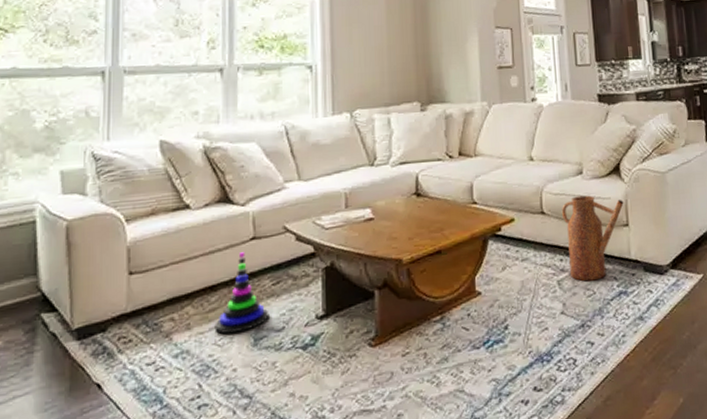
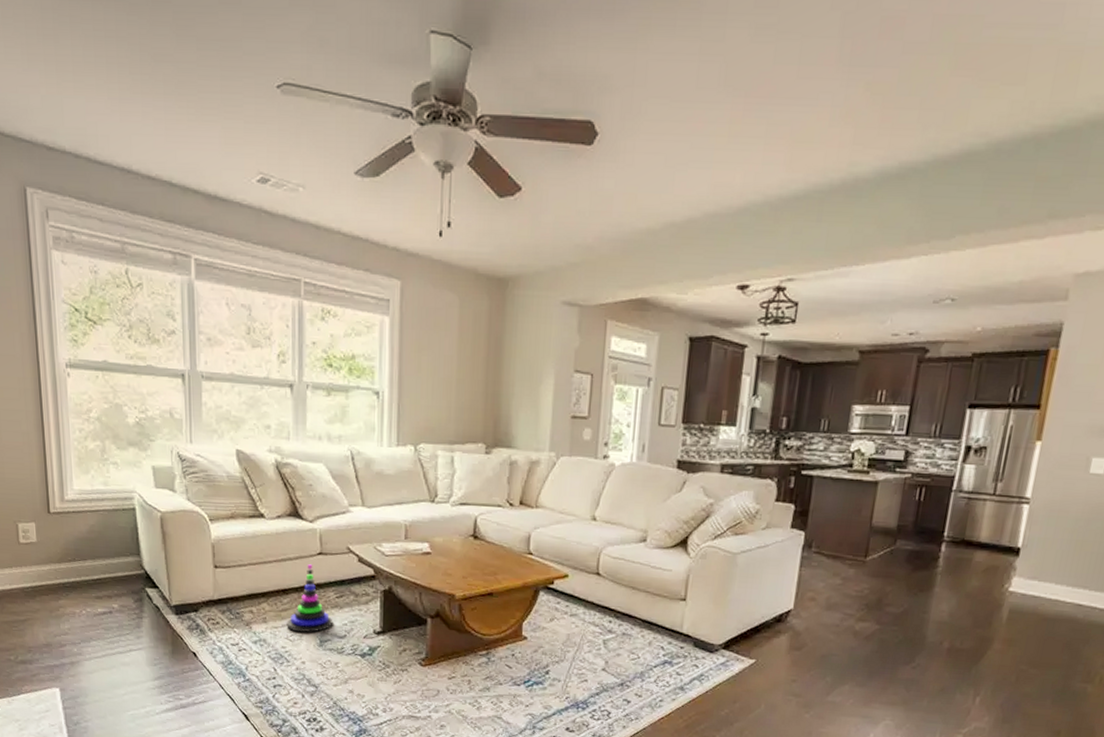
watering can: present [561,195,624,282] -> none [617,563,685,647]

